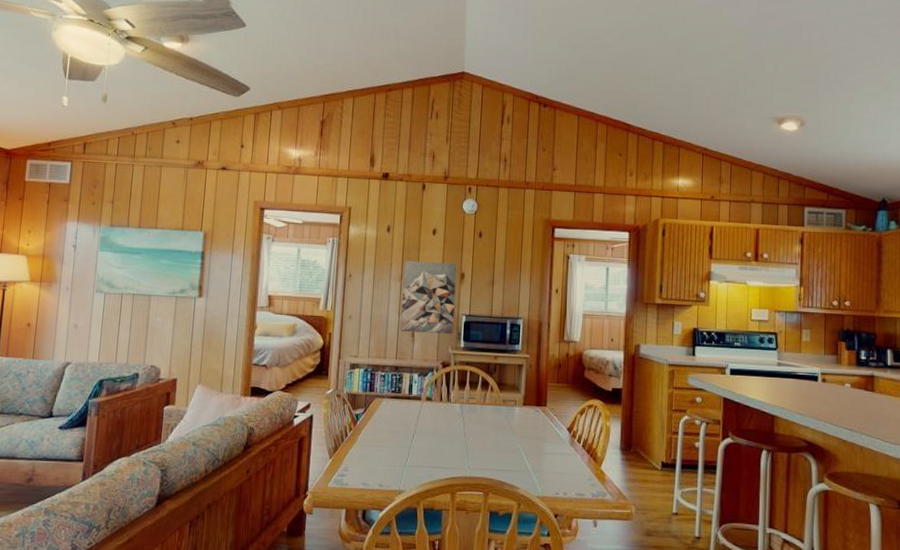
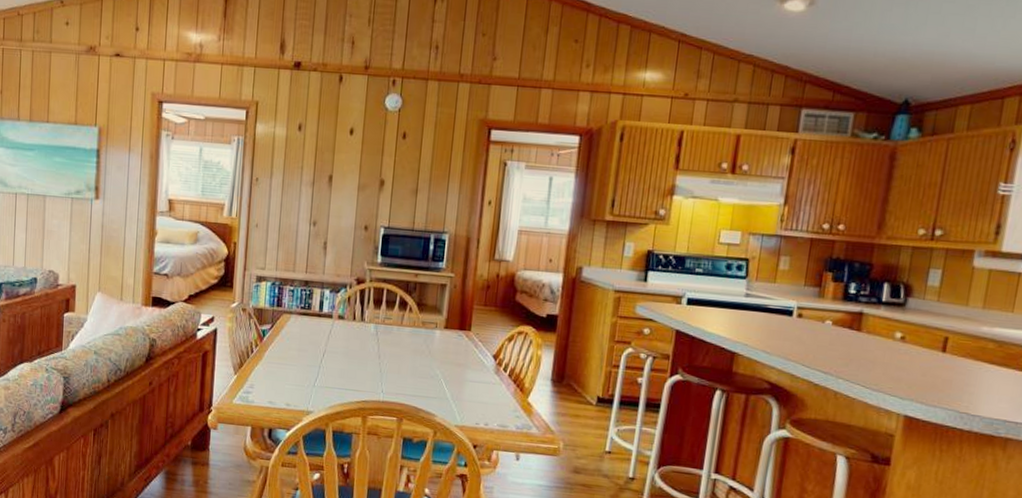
wall art: present [400,261,457,334] -> none [311,164,376,248]

